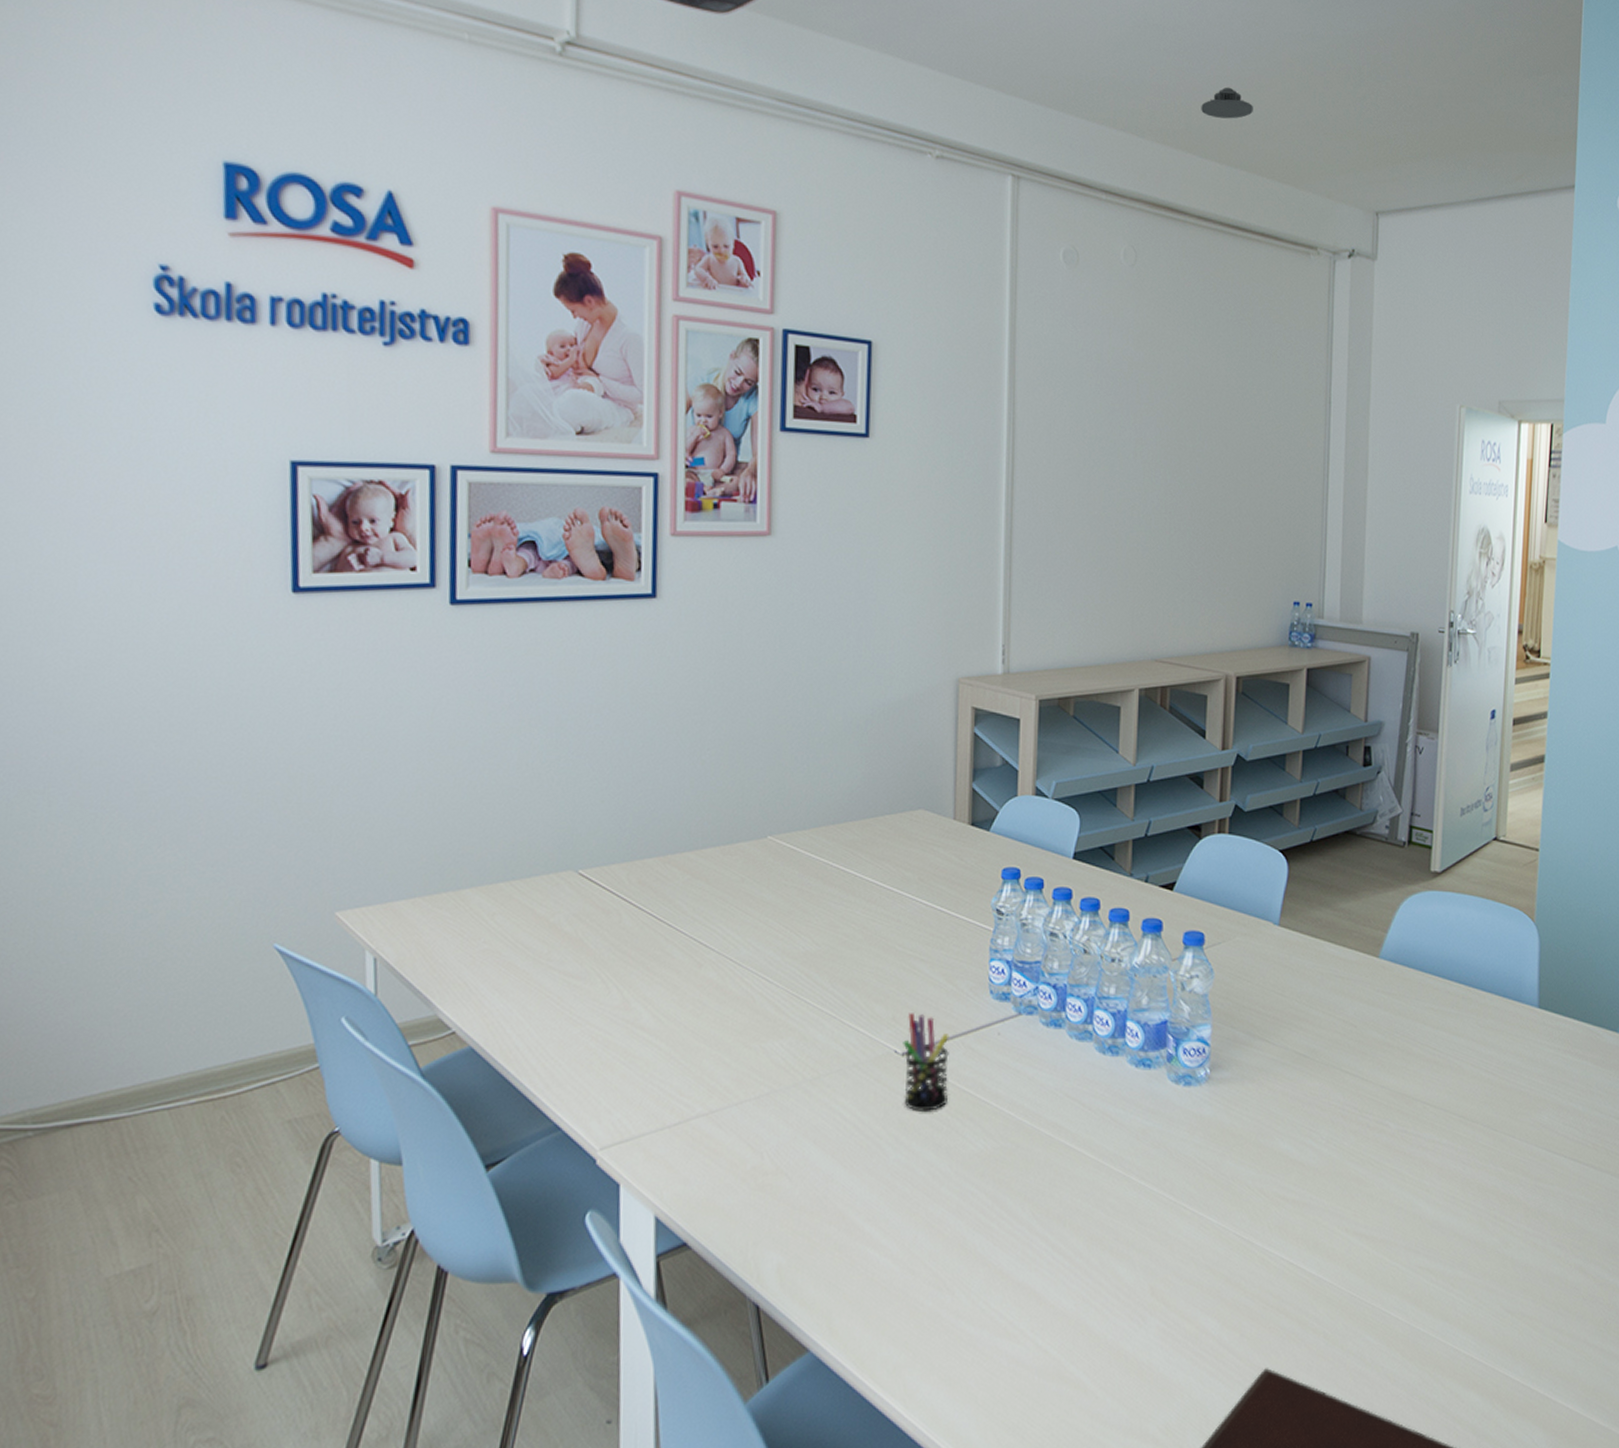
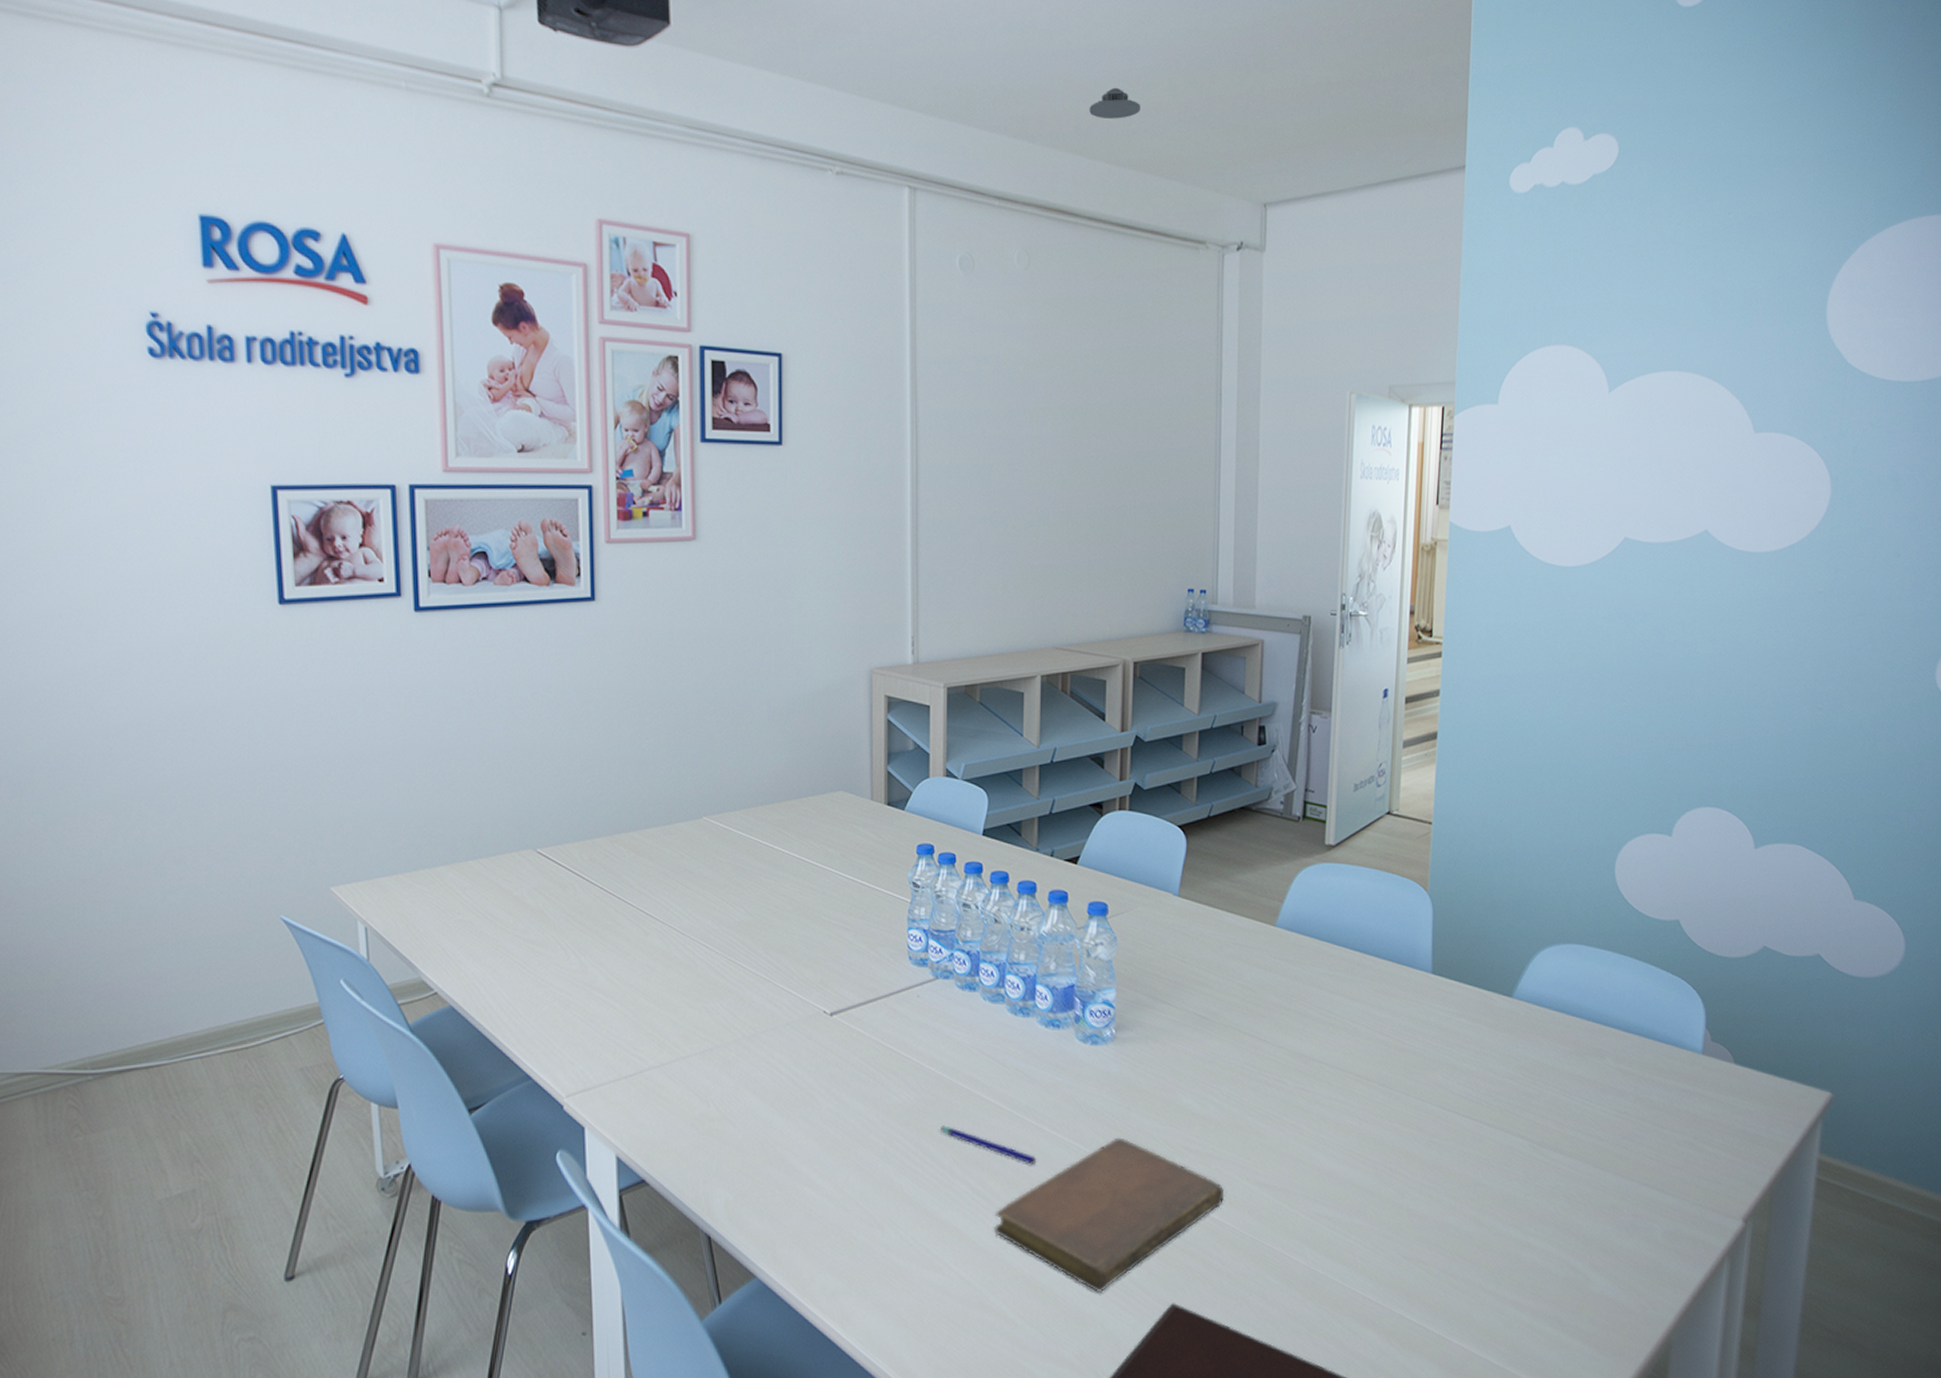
pen holder: present [903,1013,950,1111] -> none [831,977,873,1066]
pen: none [1019,1176,1122,1219] -> present [940,1125,1036,1166]
notebook: none [1075,1186,1323,1360] -> present [994,1137,1225,1293]

